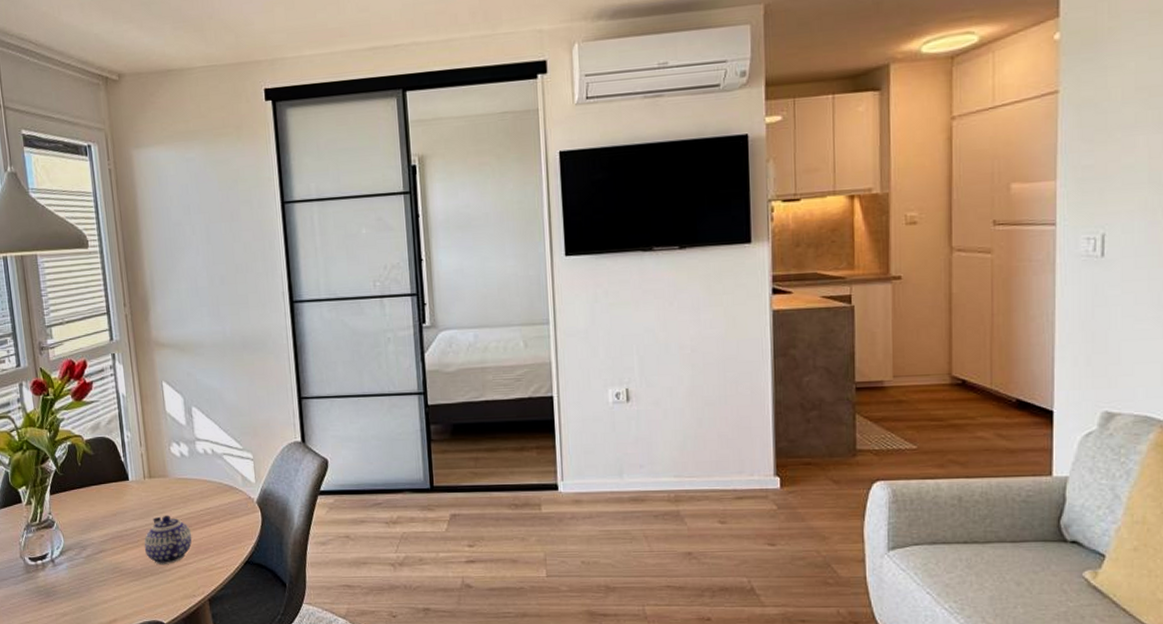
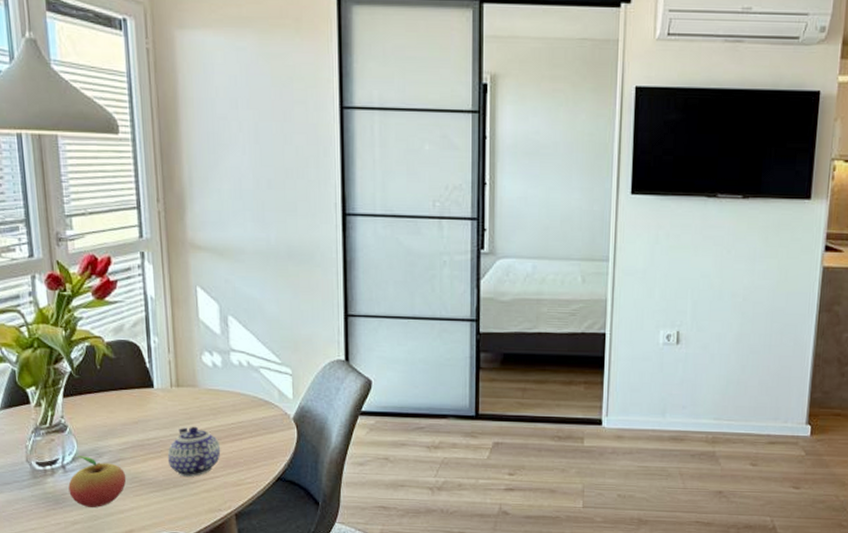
fruit: none [57,549,109,599] -> present [68,456,127,507]

